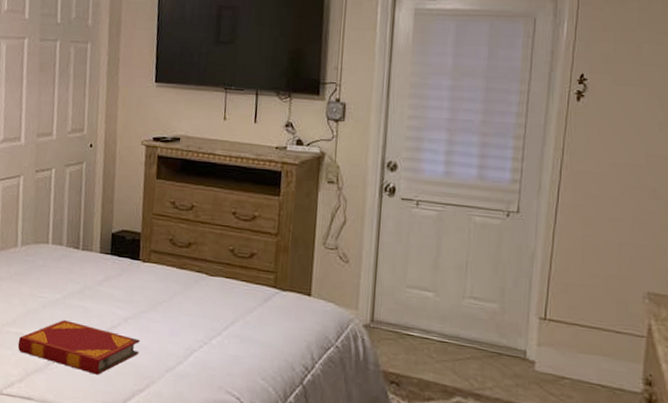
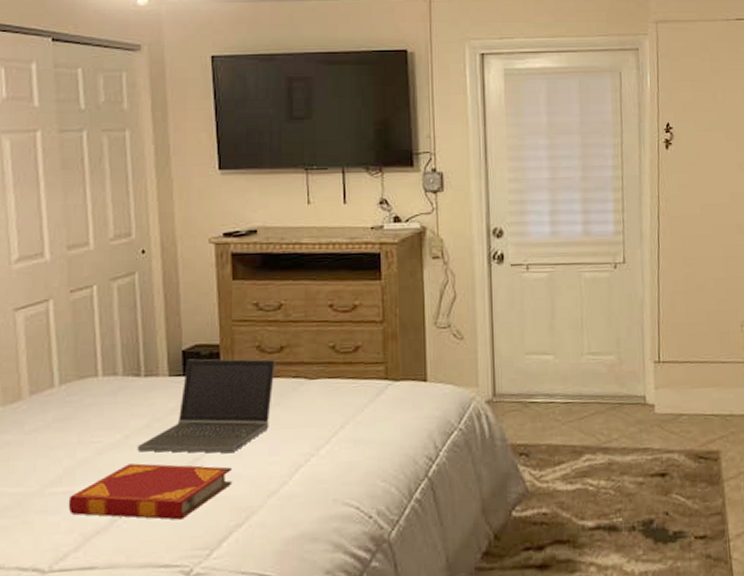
laptop computer: none [70,241,184,328] -> present [137,359,276,453]

